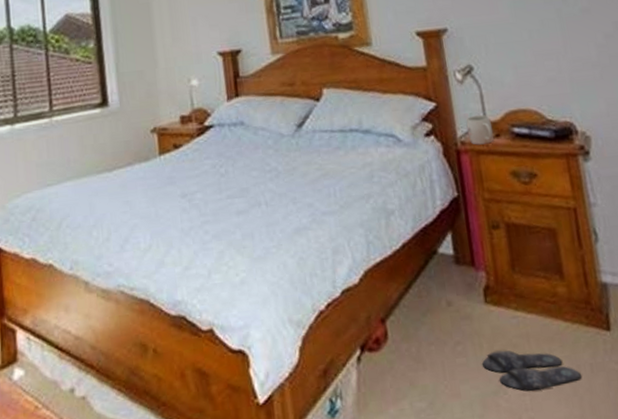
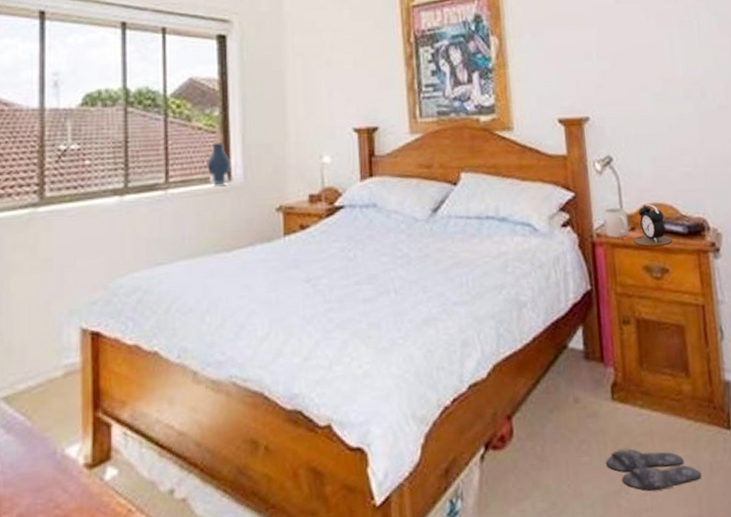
vase: none [85,72,108,113] -> present [207,143,231,187]
alarm clock: none [499,109,539,152] -> present [634,203,673,247]

